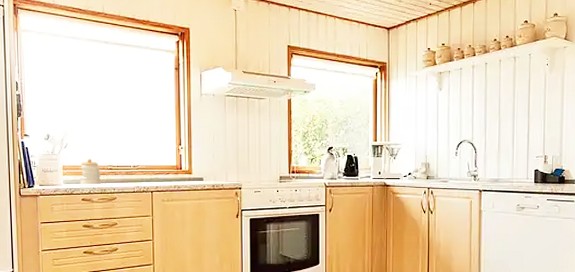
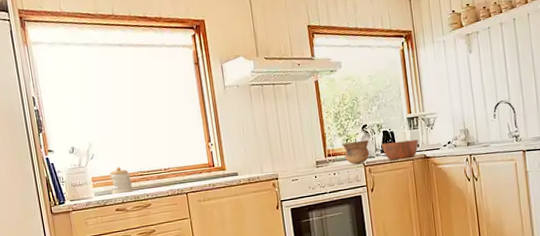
ceramic pot: none [307,161,333,184] -> present [342,140,370,165]
bowl: none [344,167,381,185] -> present [381,139,419,161]

